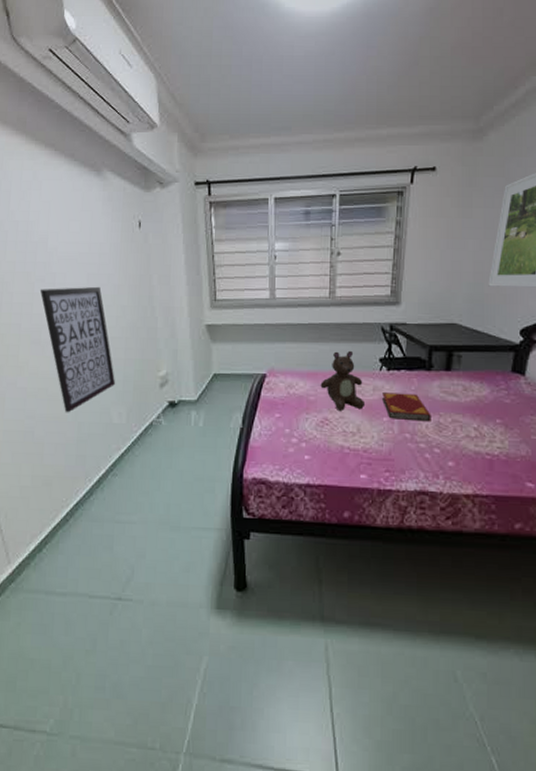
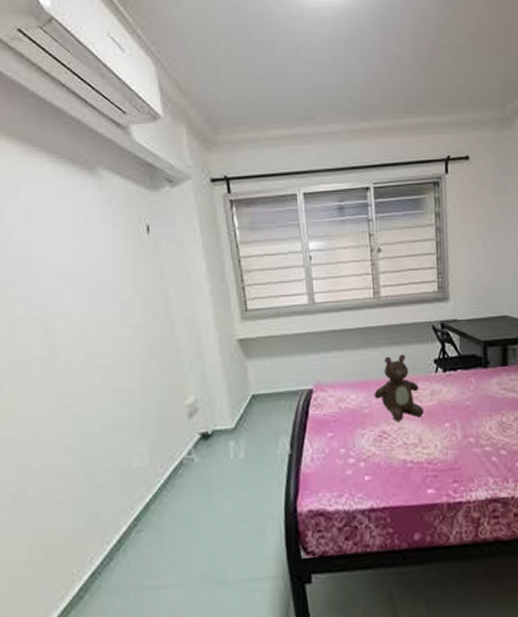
wall art: present [39,286,116,413] -> none [24,304,133,462]
hardback book: present [381,392,431,422] -> none [439,394,494,424]

